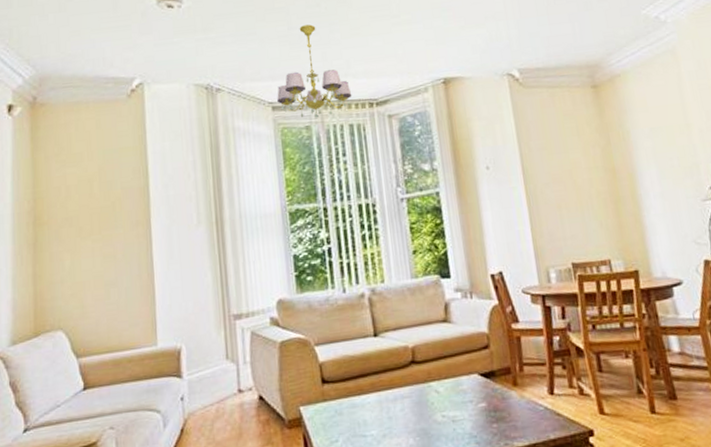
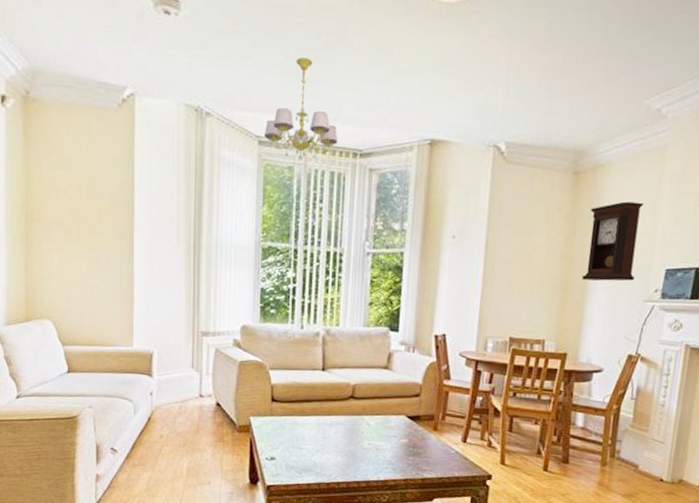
pendulum clock: none [619,103,686,189] -> present [582,201,644,281]

